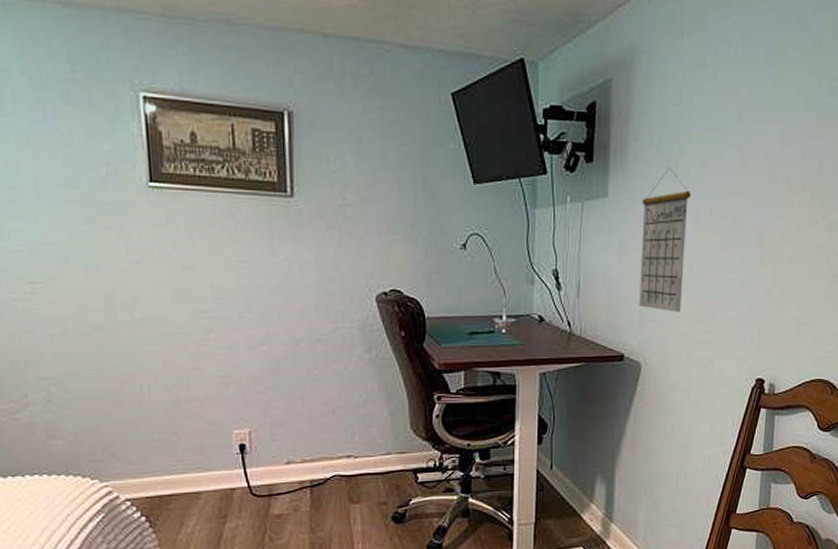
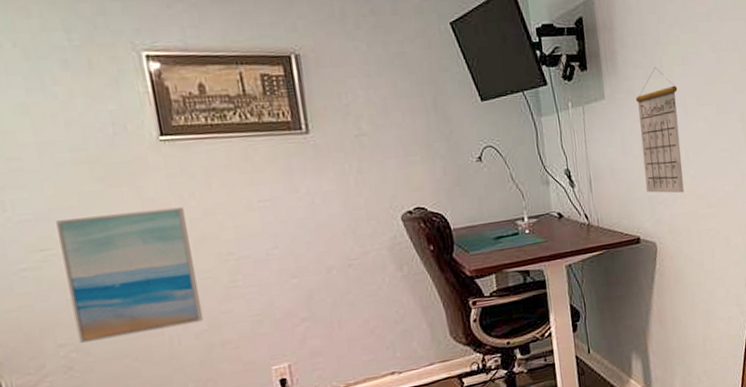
wall art: none [47,255,174,378] -> present [56,207,204,343]

